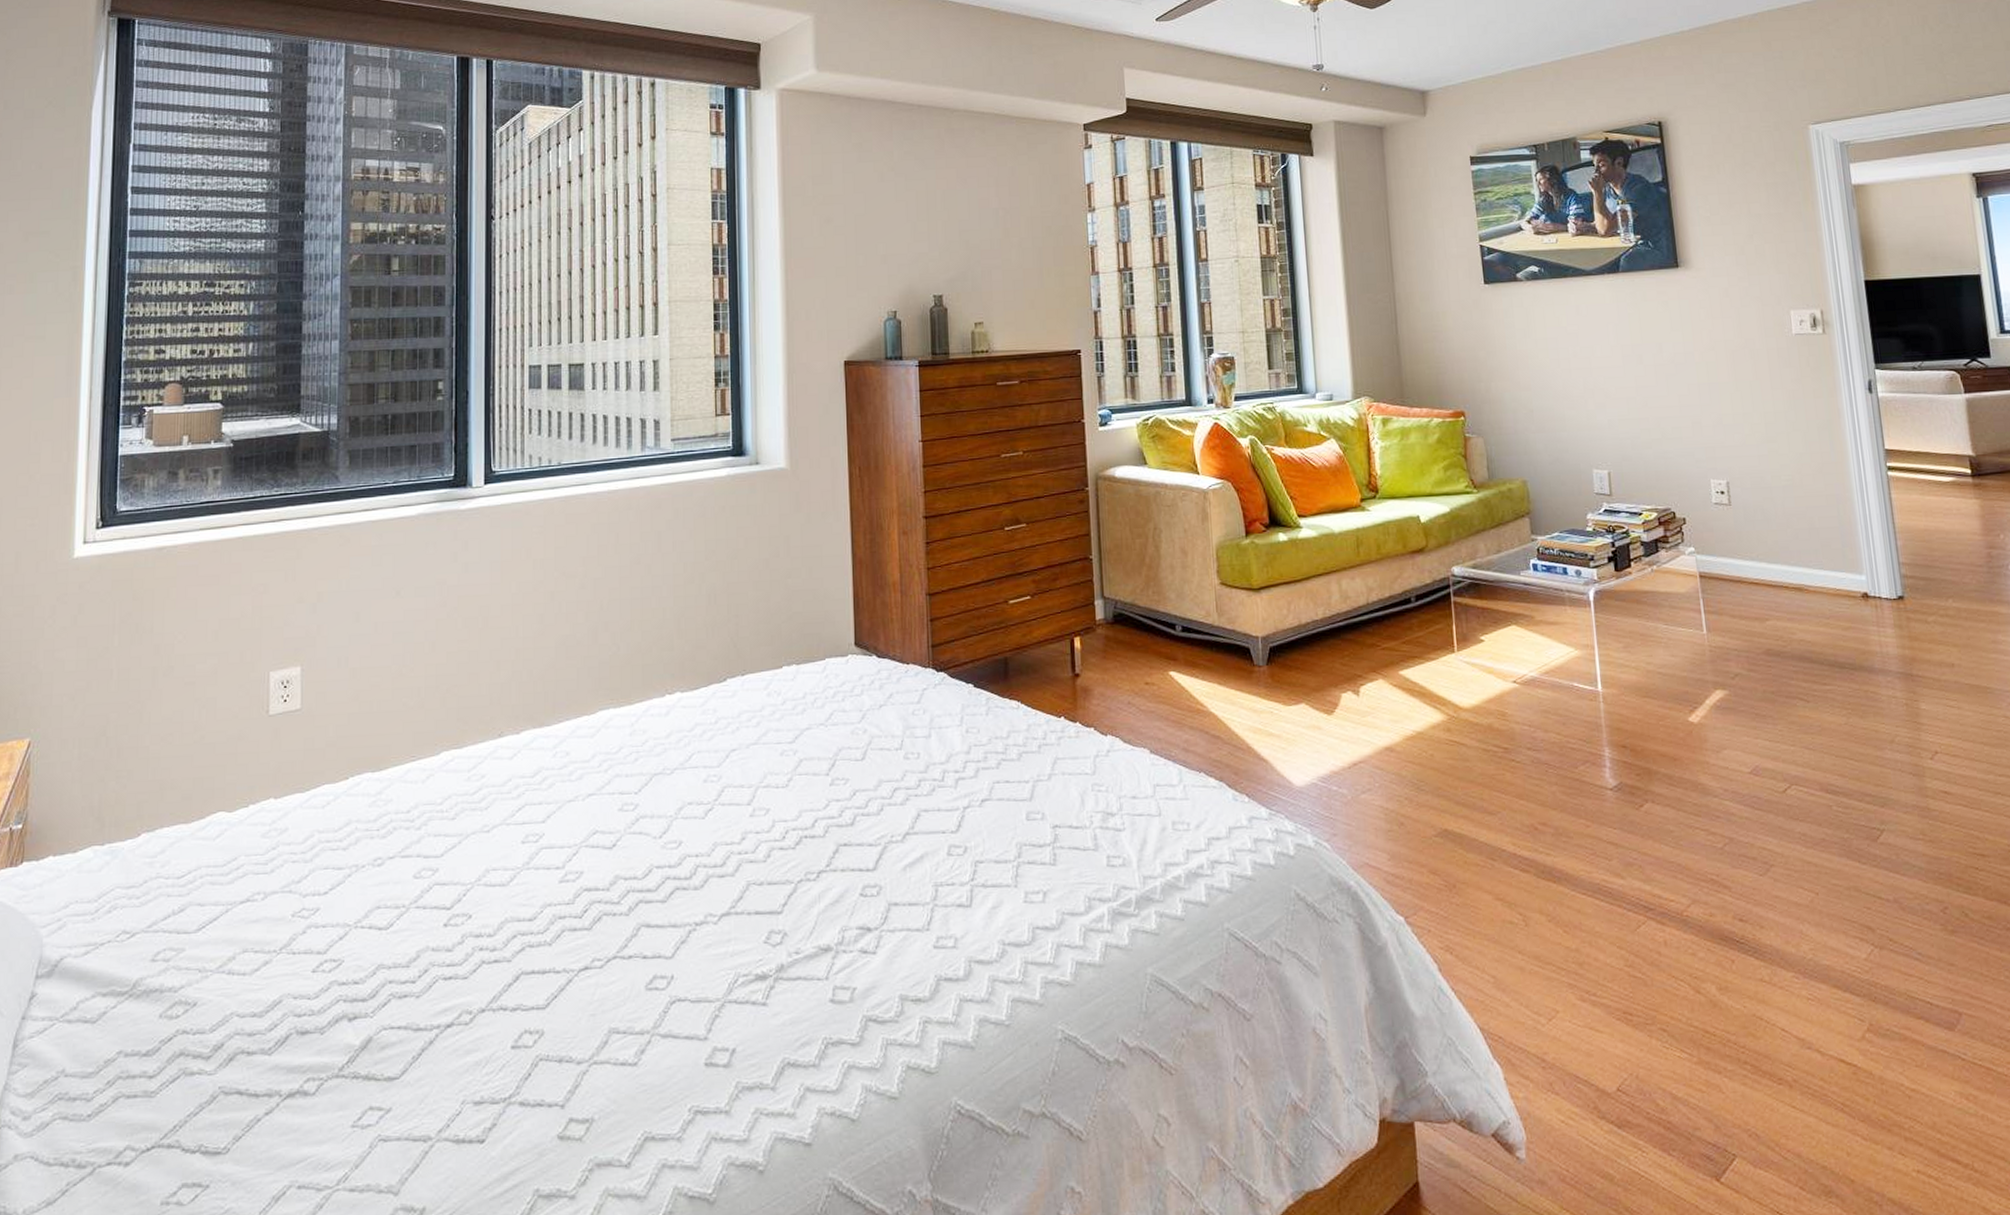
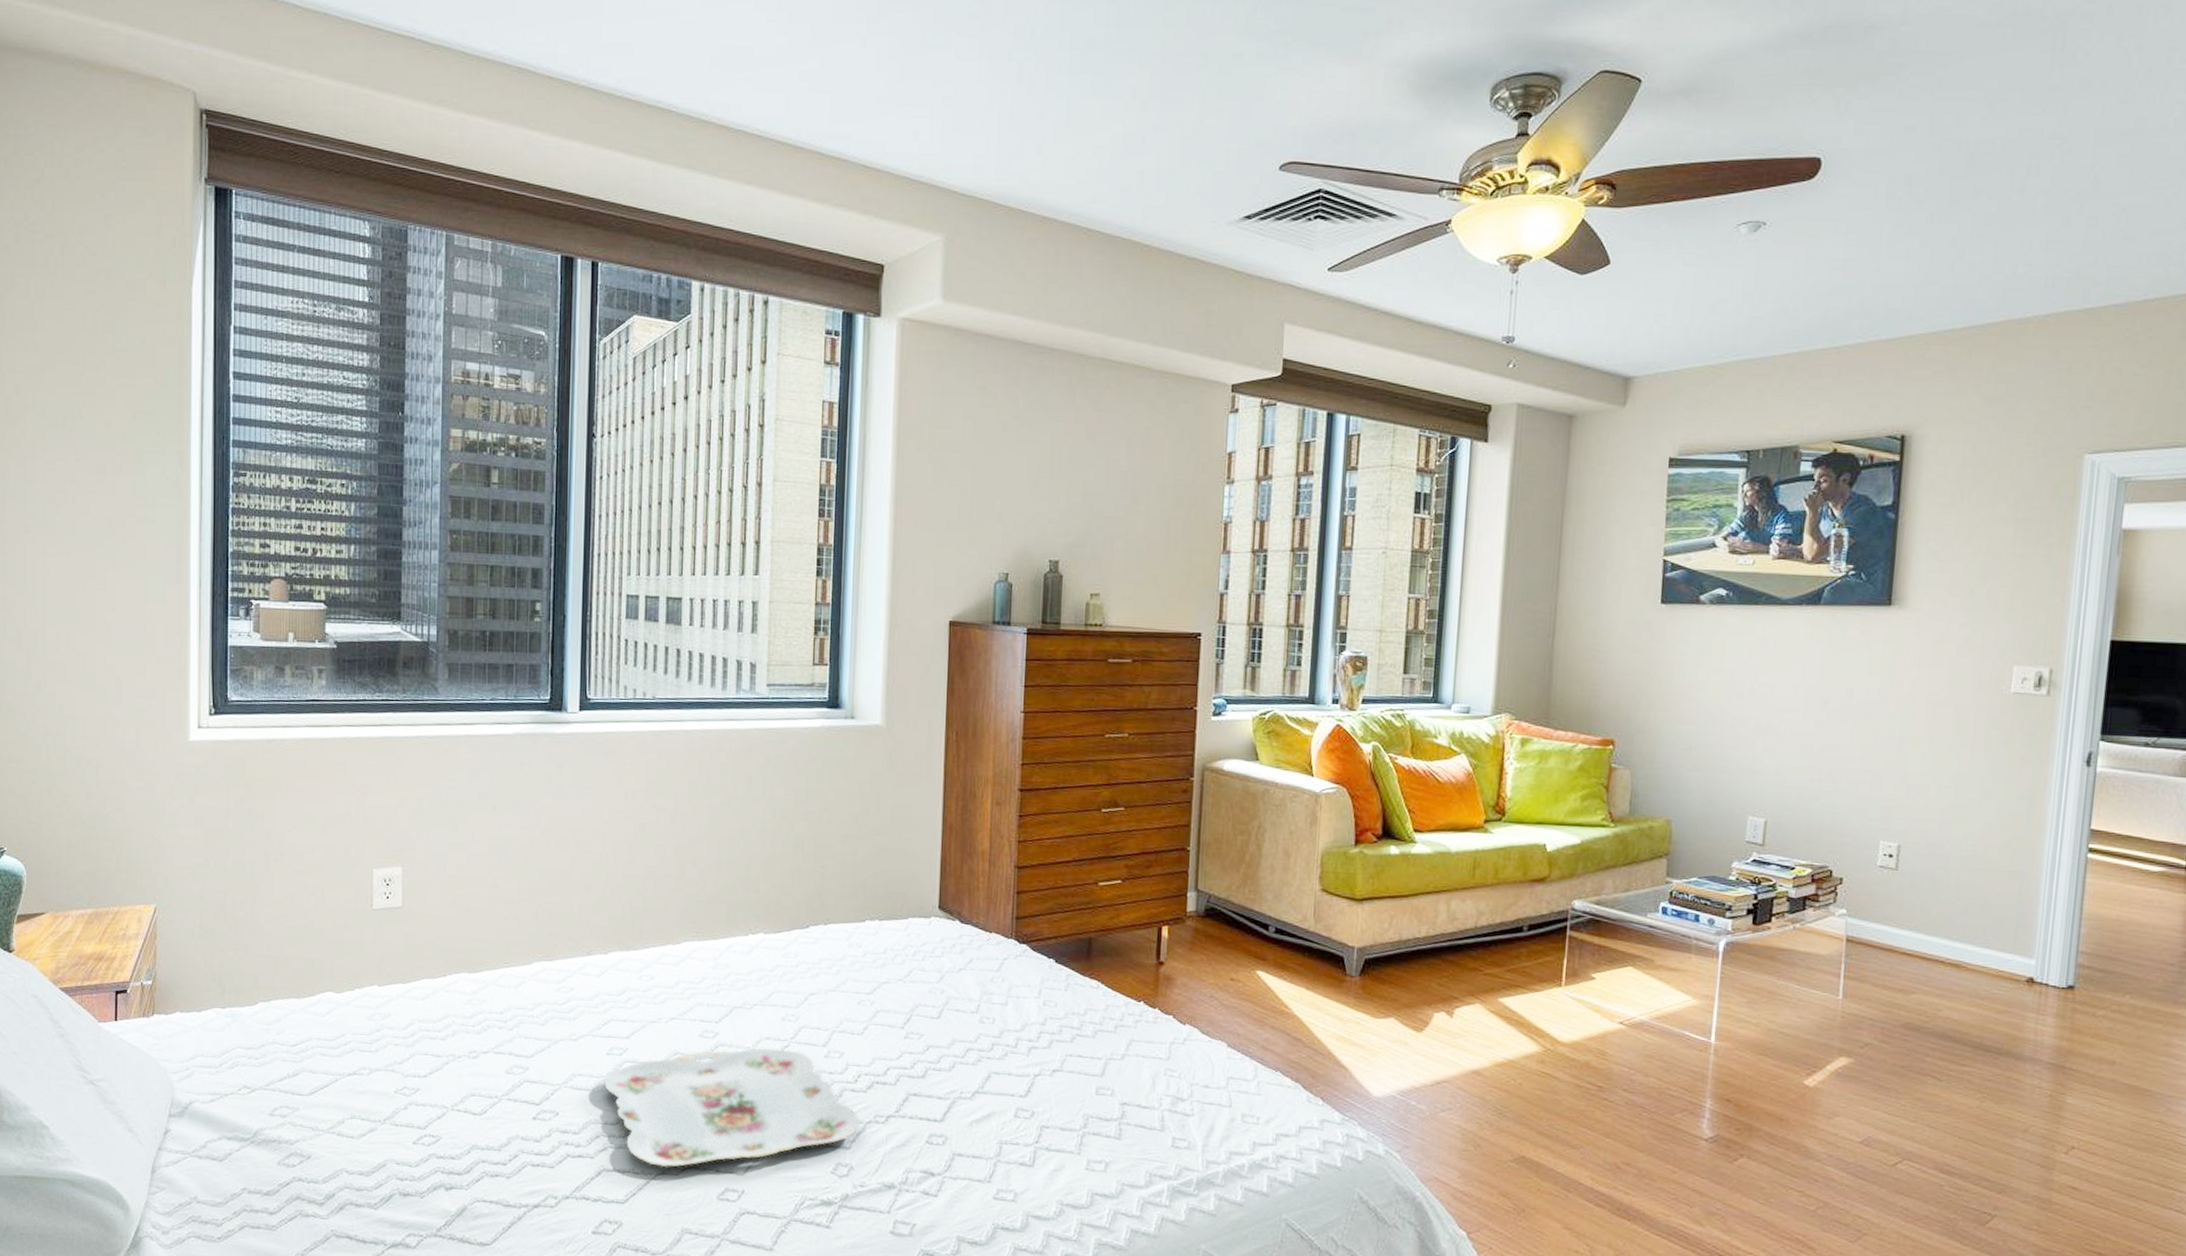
serving tray: none [519,813,789,962] -> present [603,1048,859,1168]

